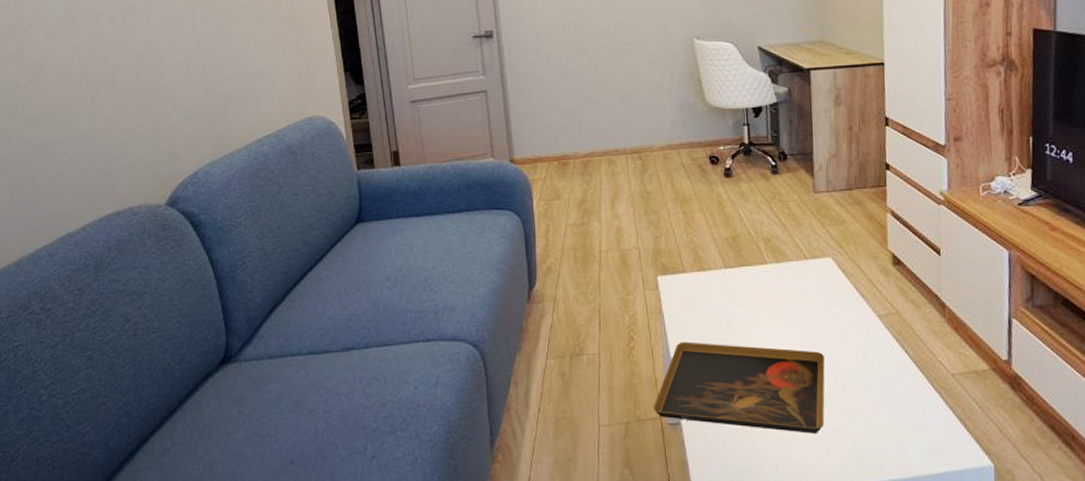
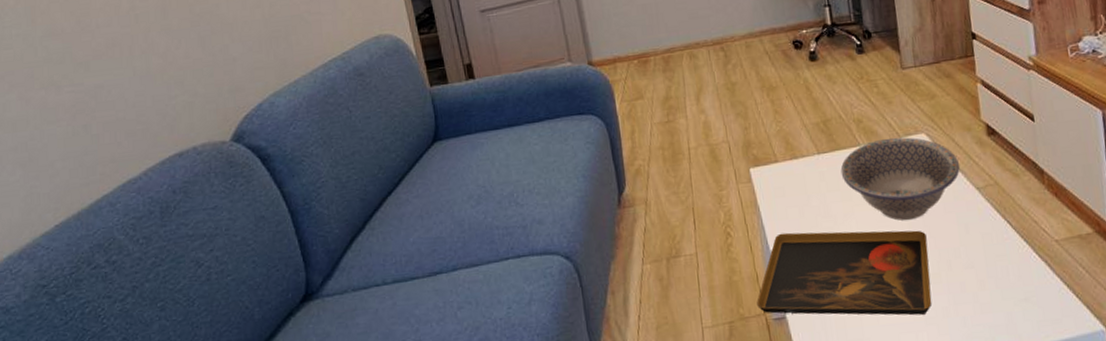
bowl: none [746,258,864,340] -> present [840,137,961,221]

